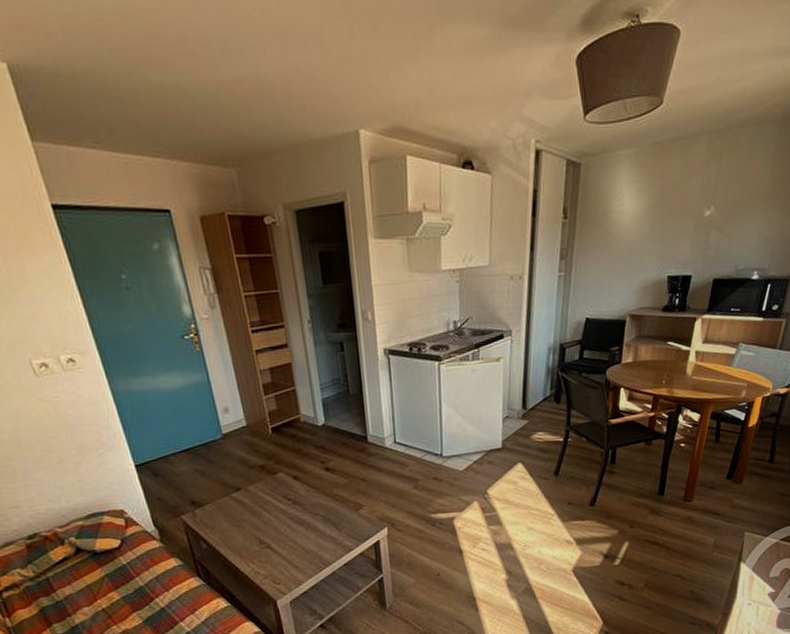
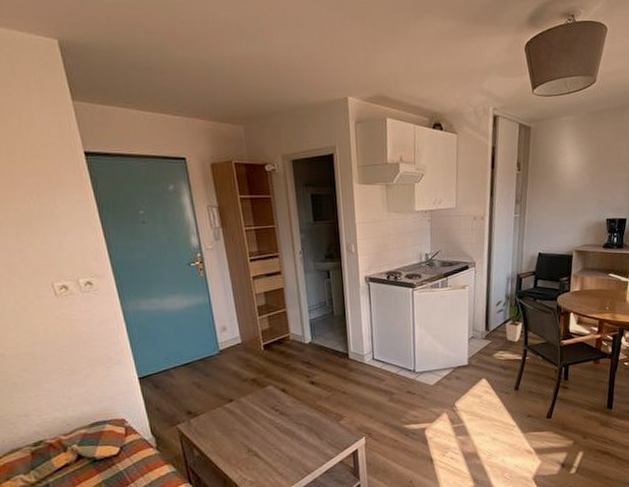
house plant: none [534,368,566,422] -> present [495,295,523,342]

